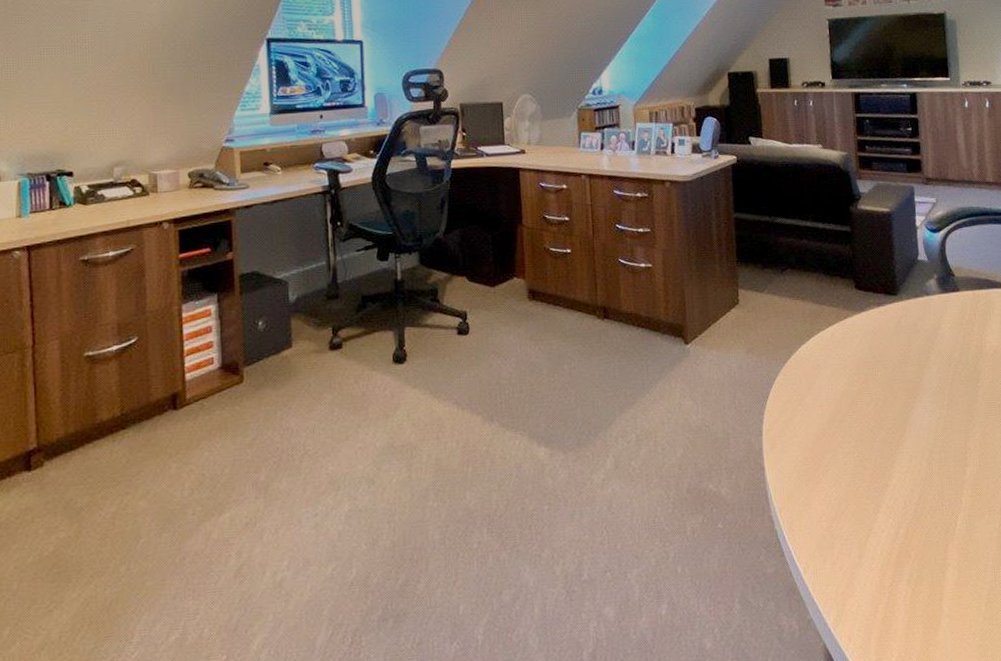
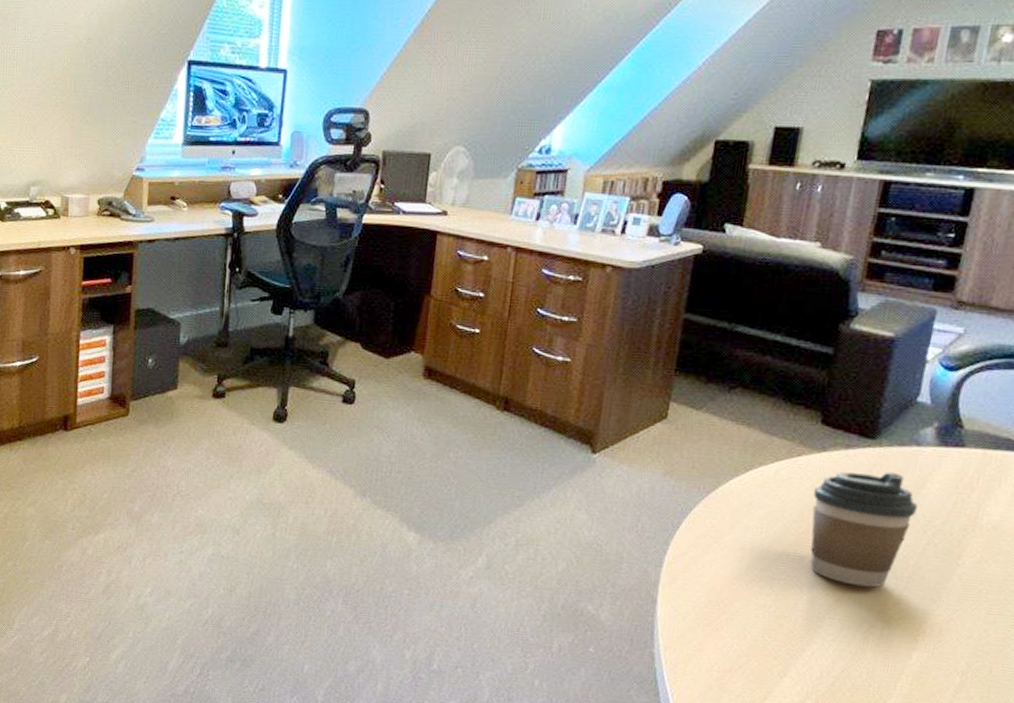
coffee cup: none [863,320,940,421] -> present [810,472,918,588]

